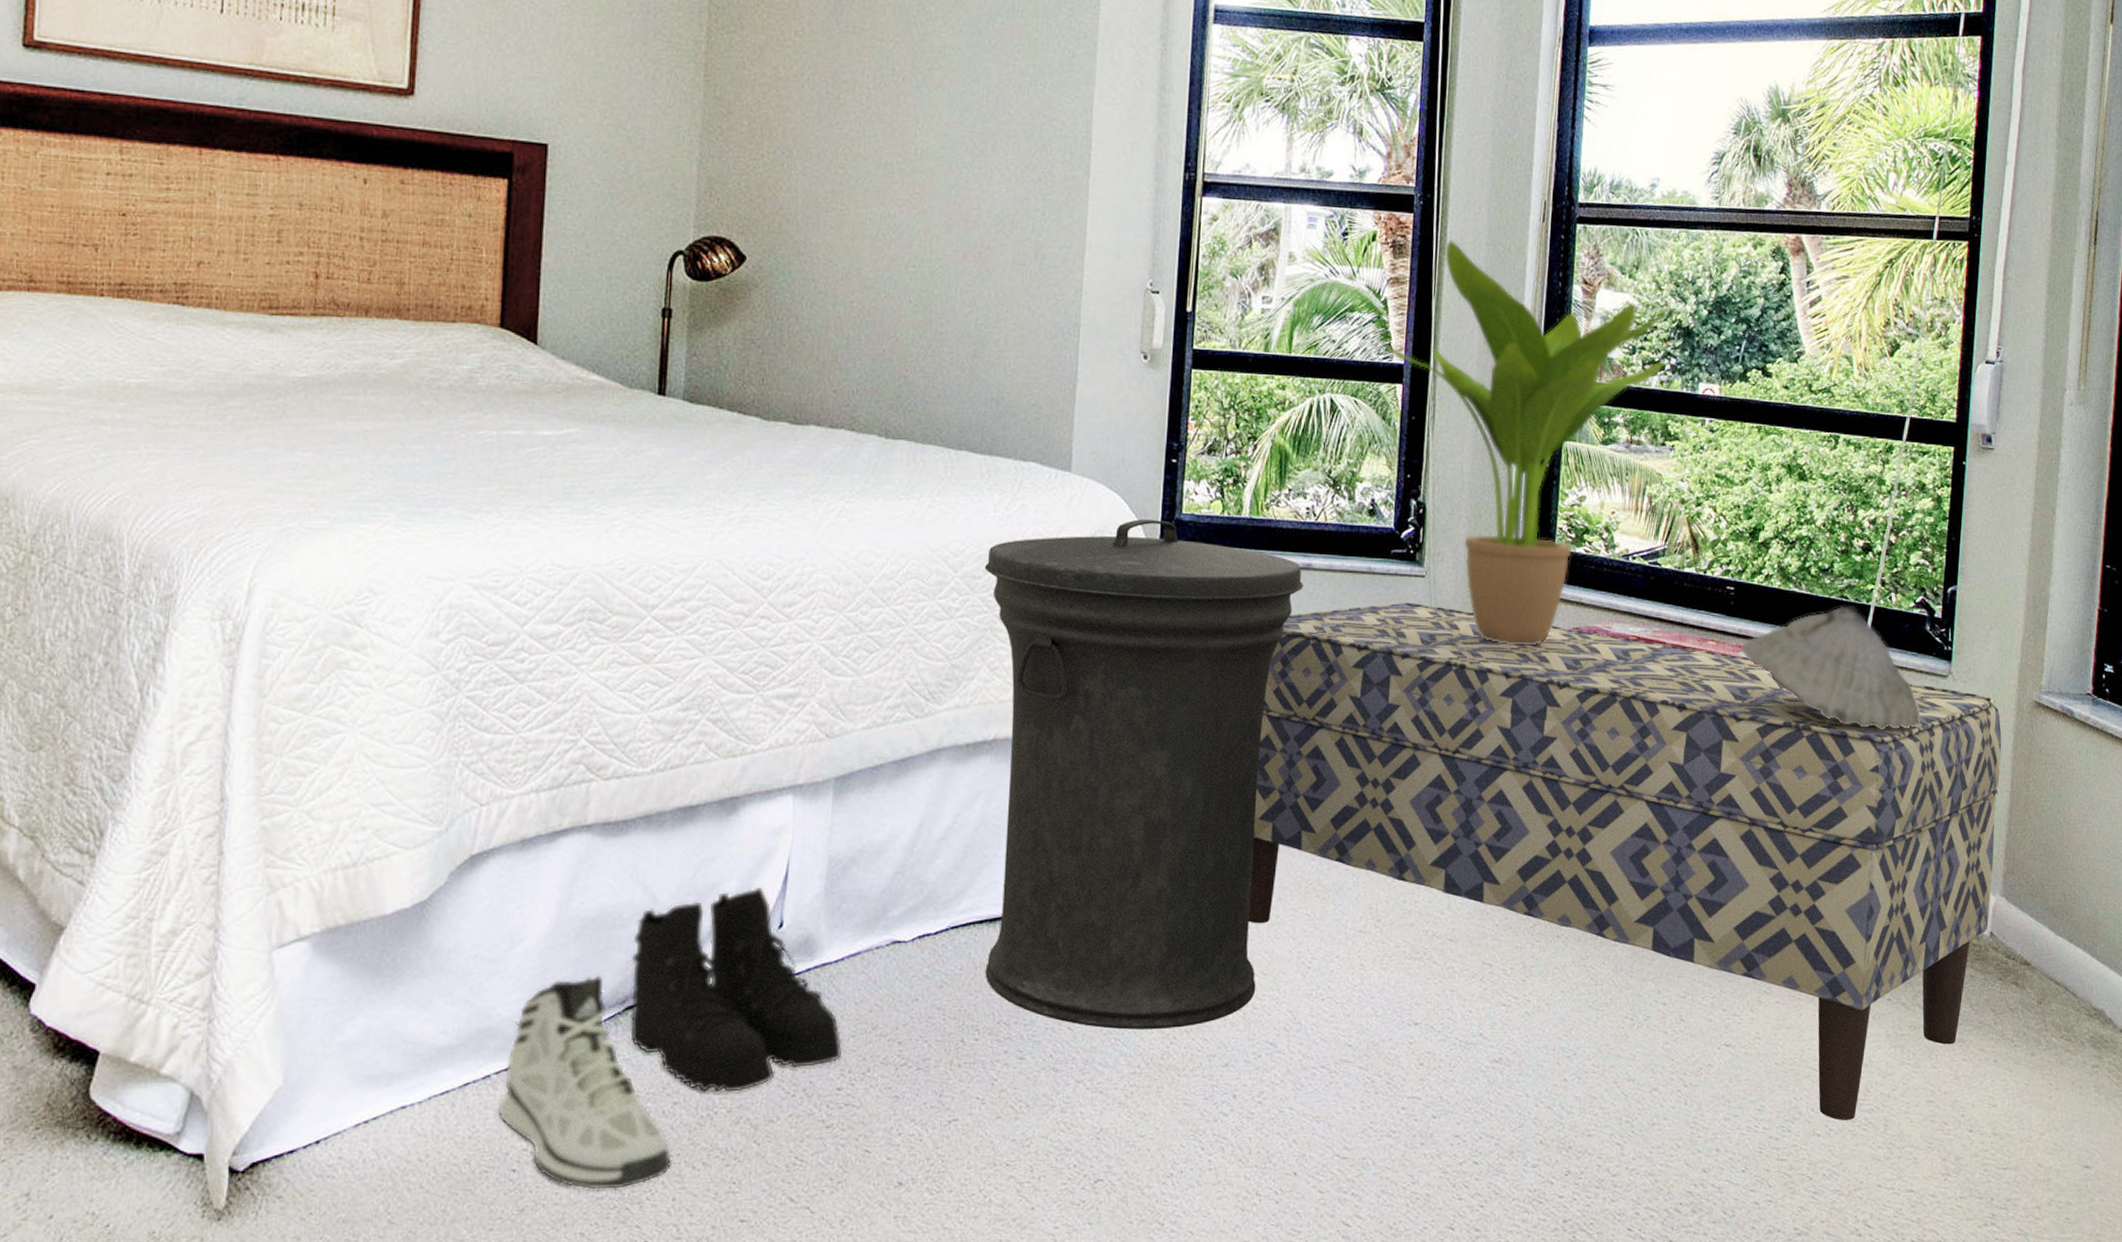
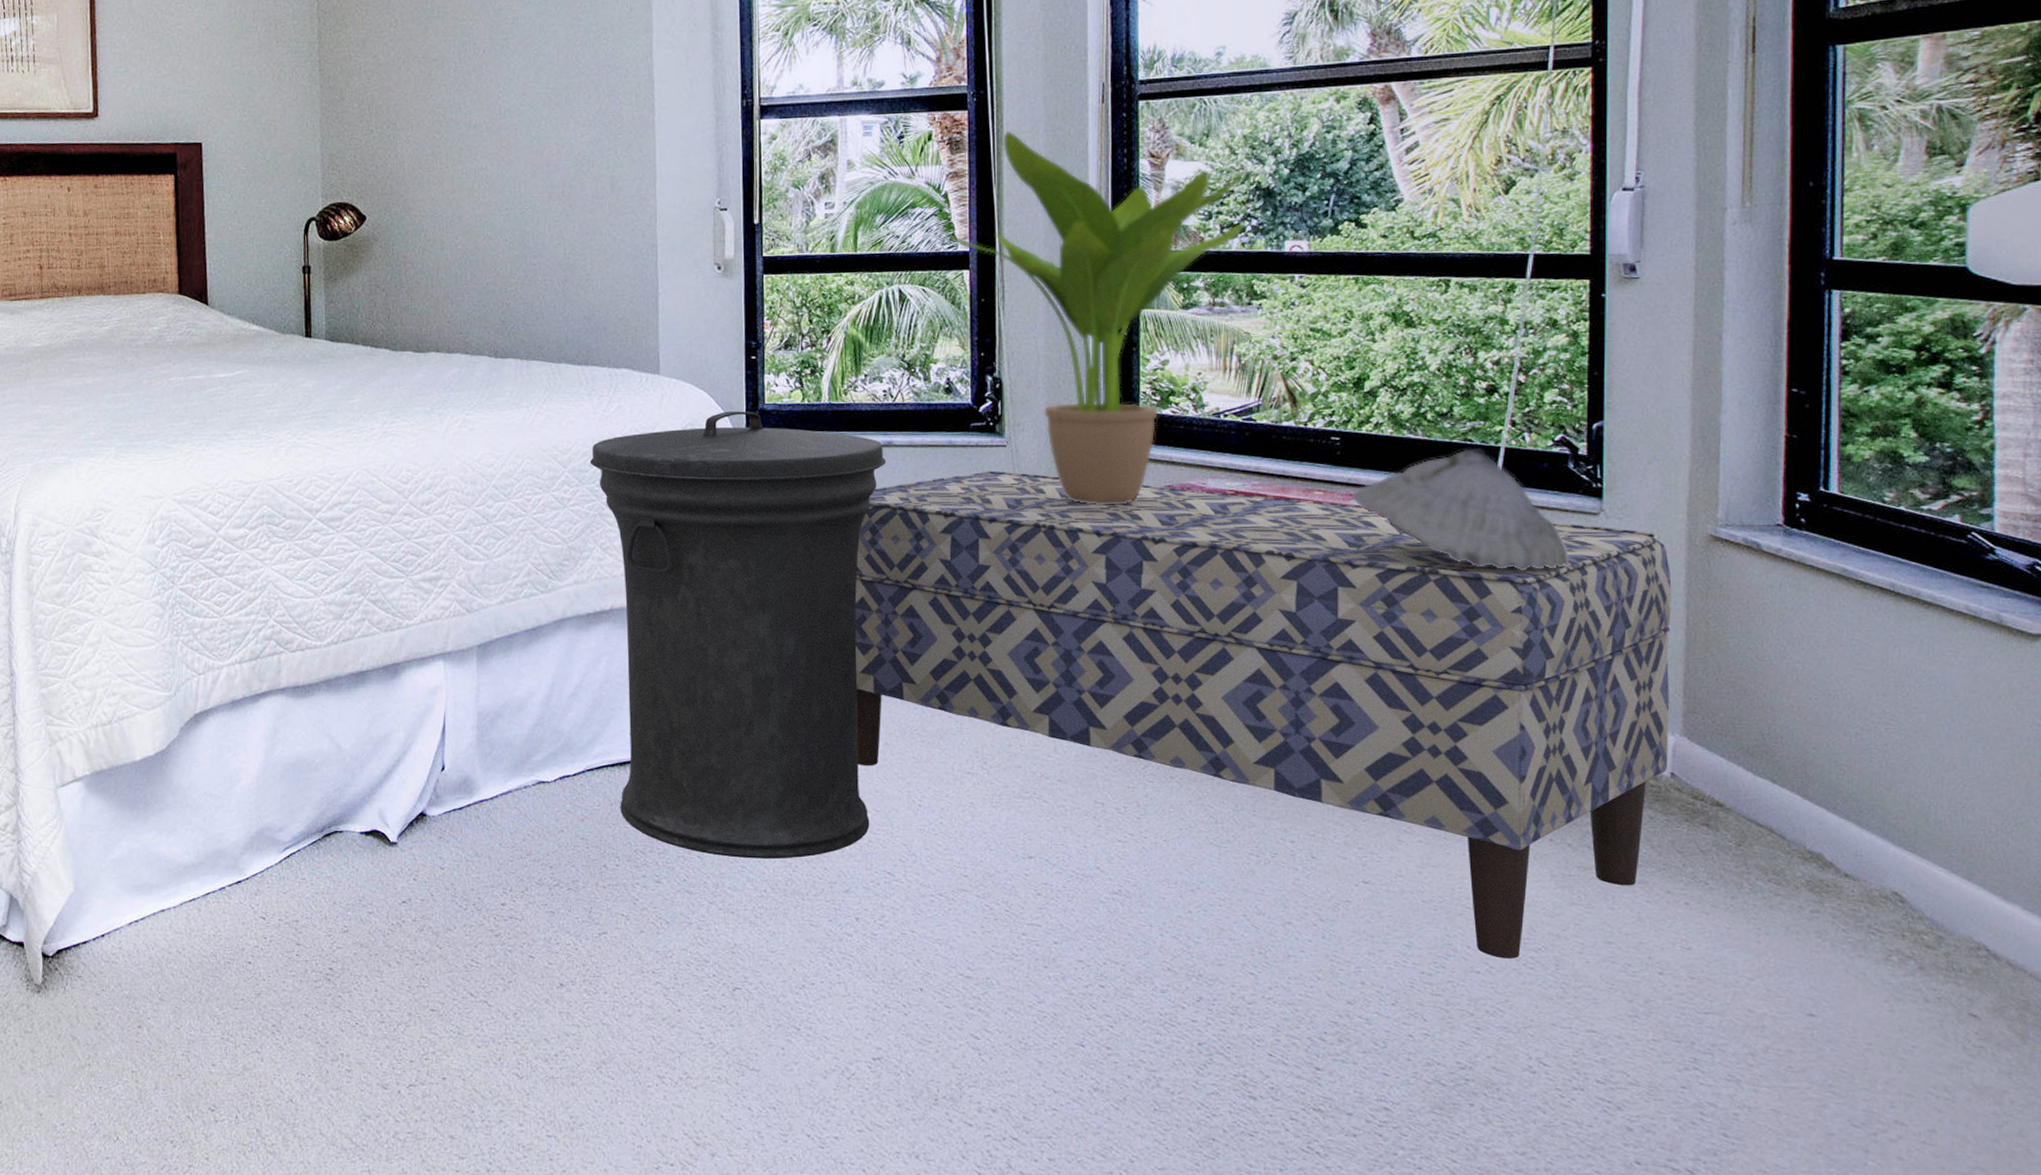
sneaker: present [498,975,673,1190] -> none [233,808,373,980]
boots: present [630,886,843,1093] -> none [325,736,503,905]

